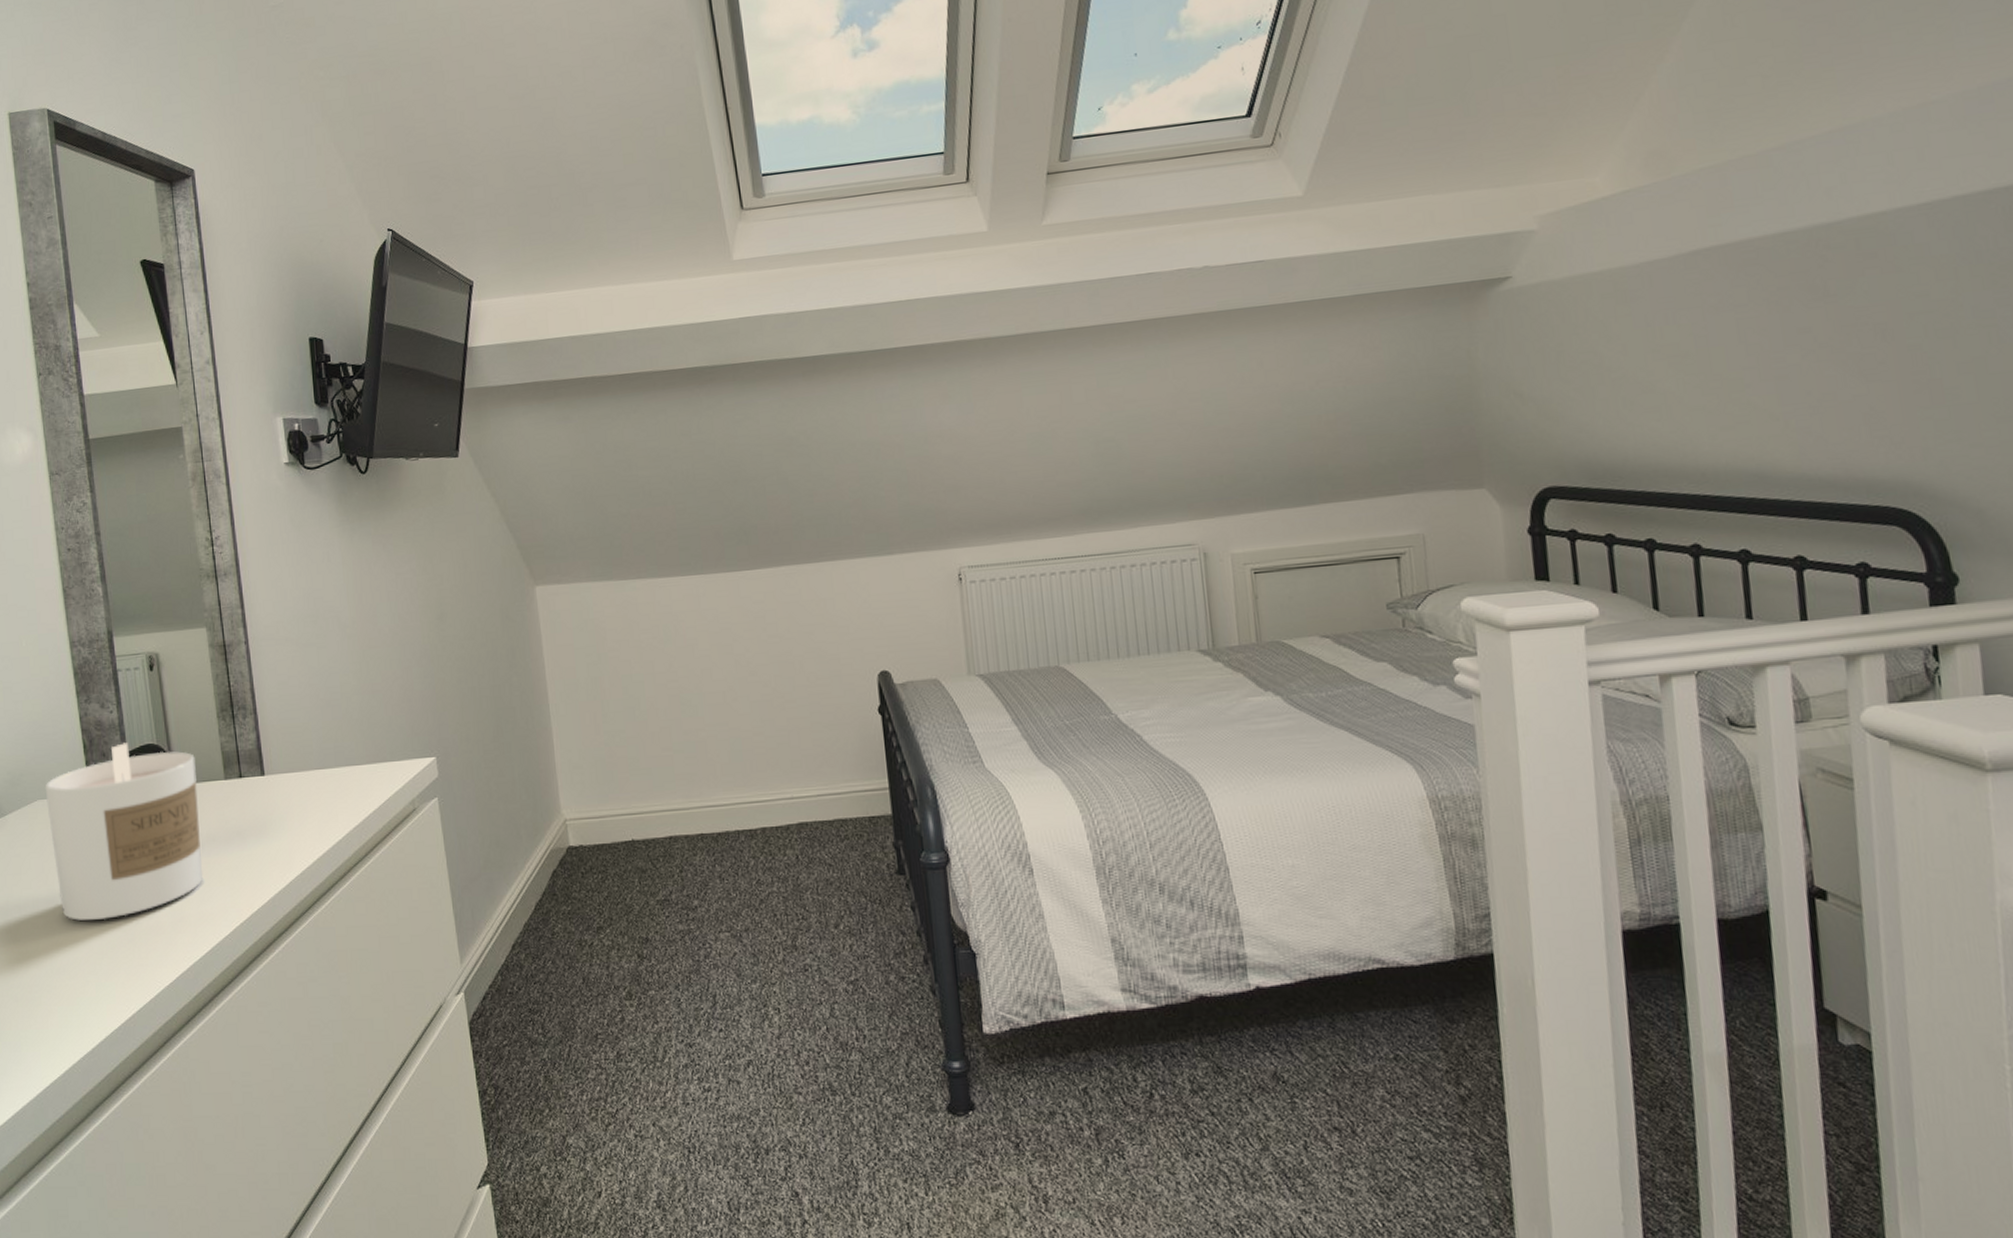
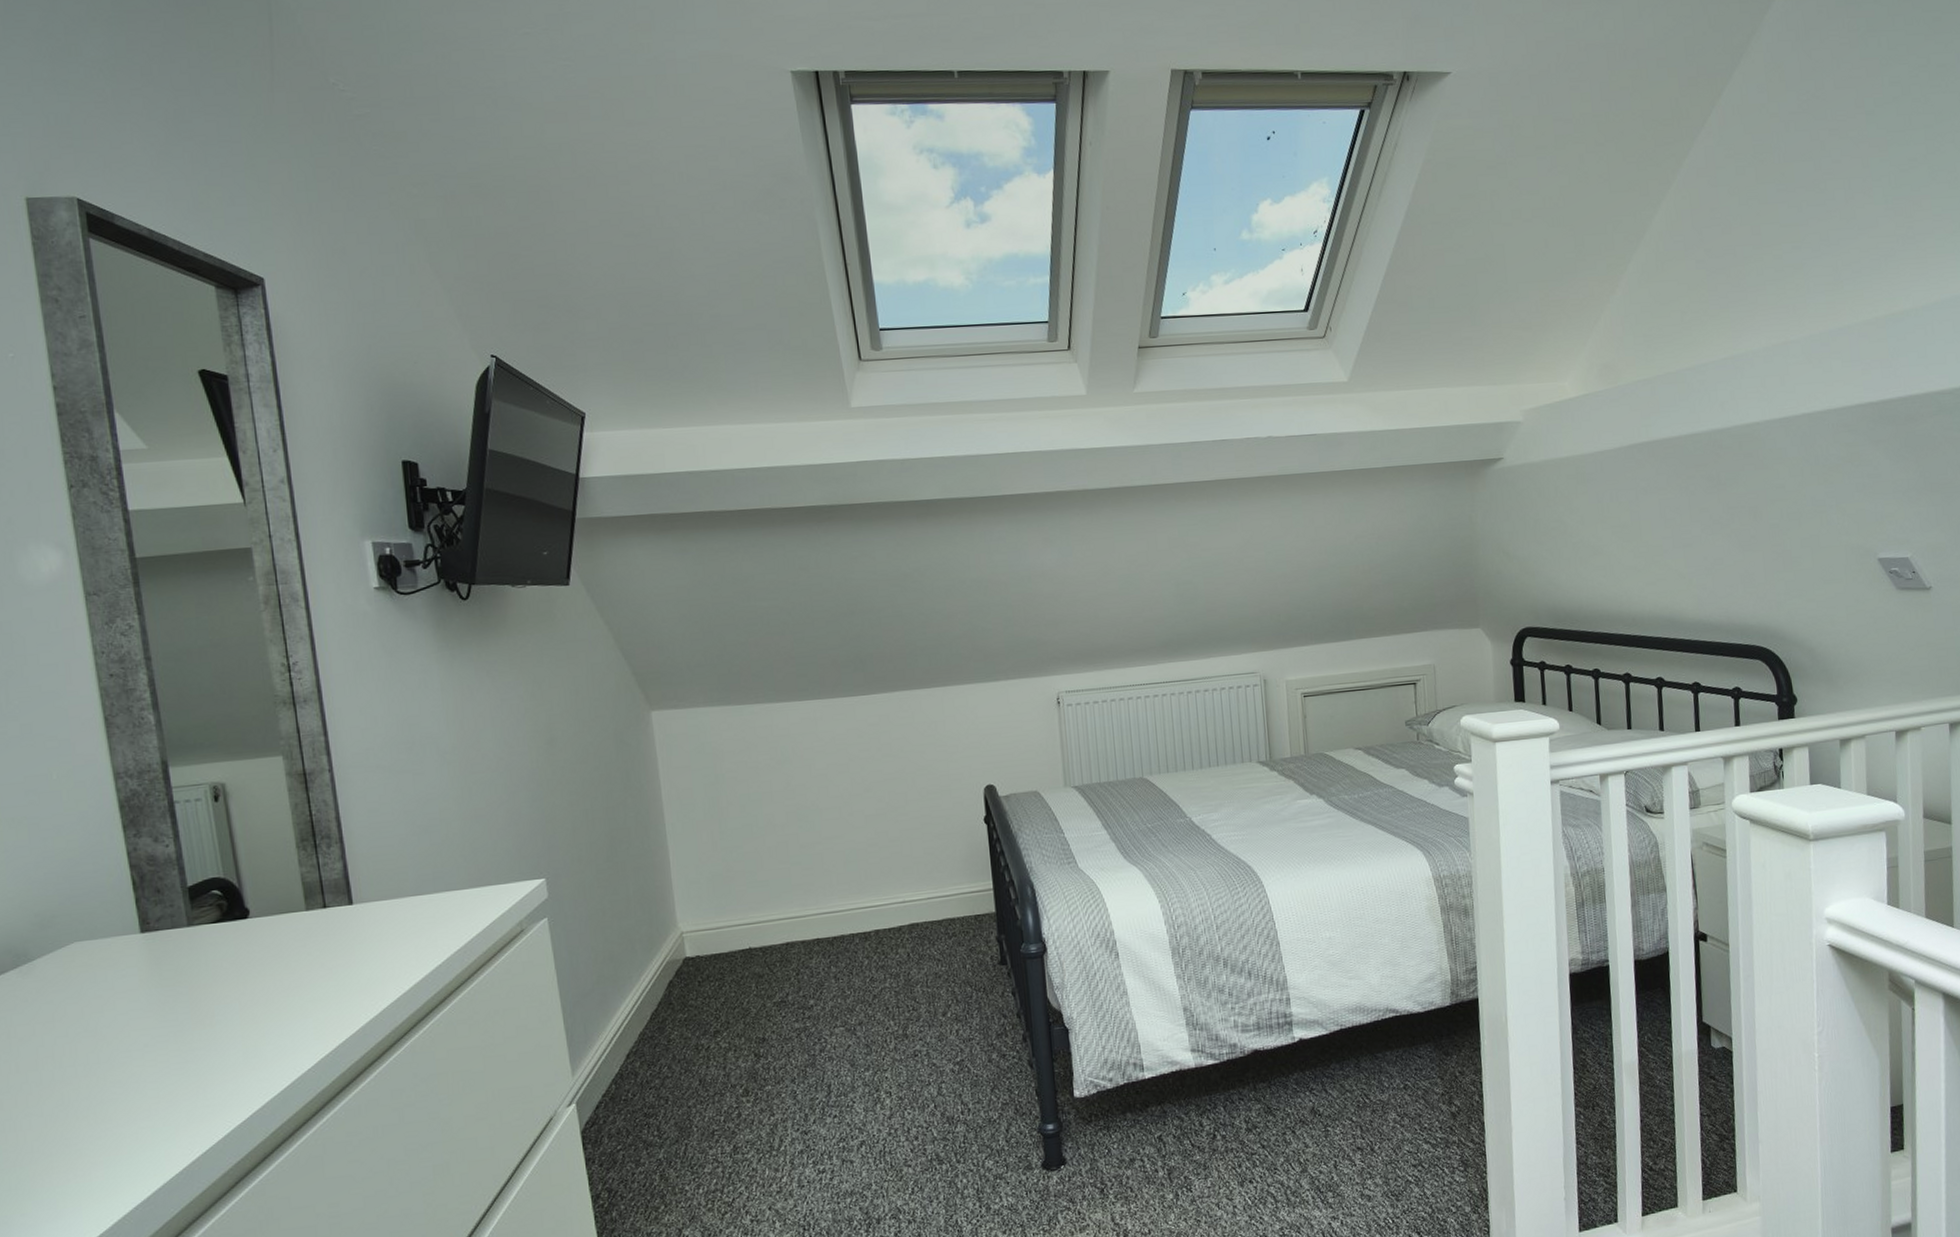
candle: present [45,743,203,921] -> none [83,877,281,1066]

